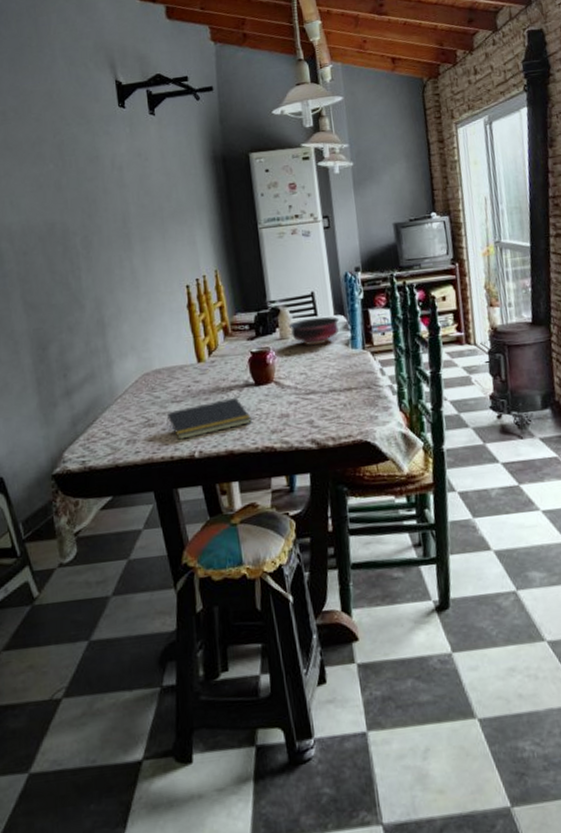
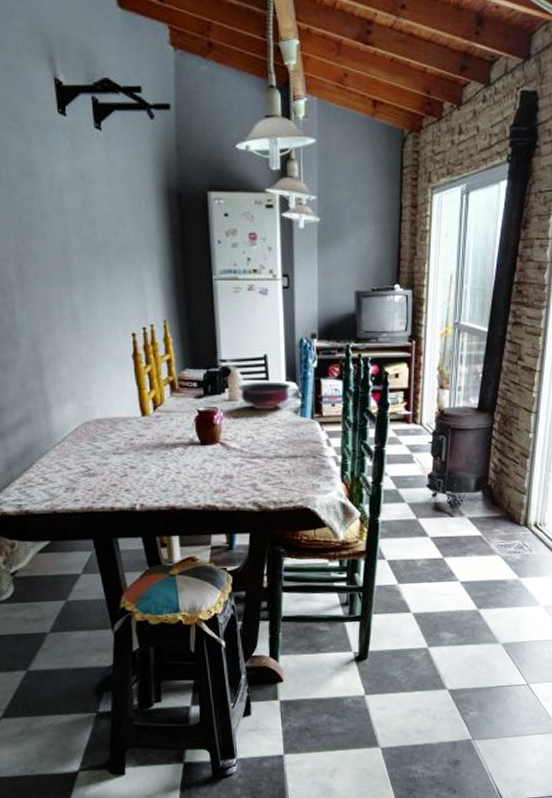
notepad: present [166,397,252,440] -> none [107,454,195,492]

